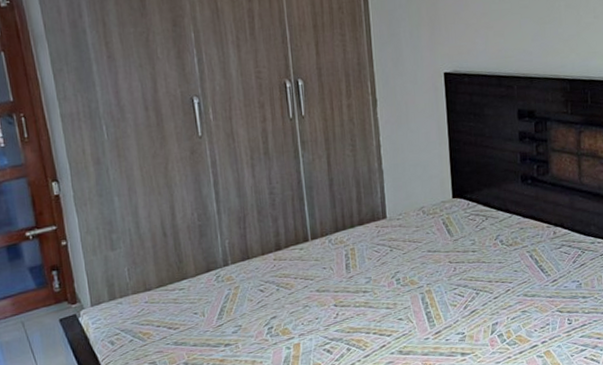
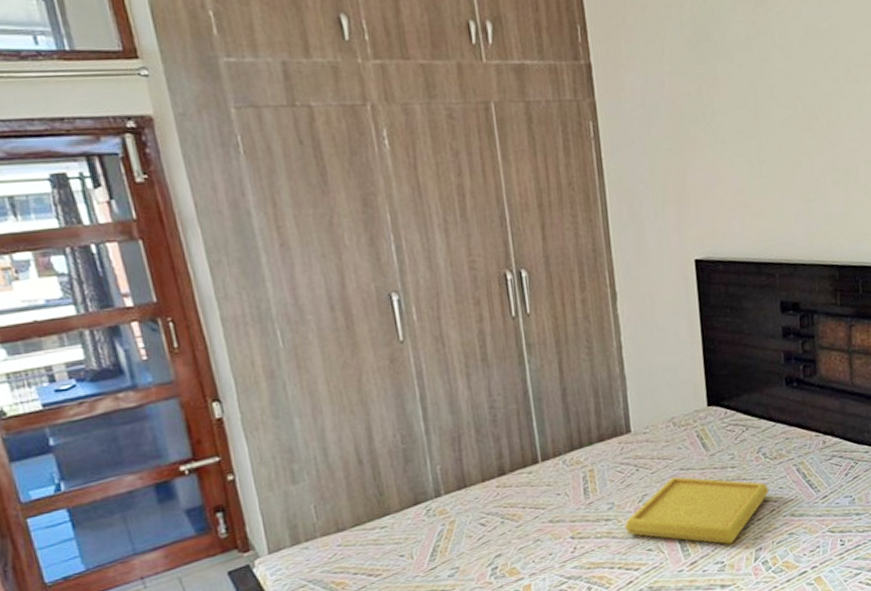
serving tray: none [379,257,505,318] -> present [624,476,769,545]

